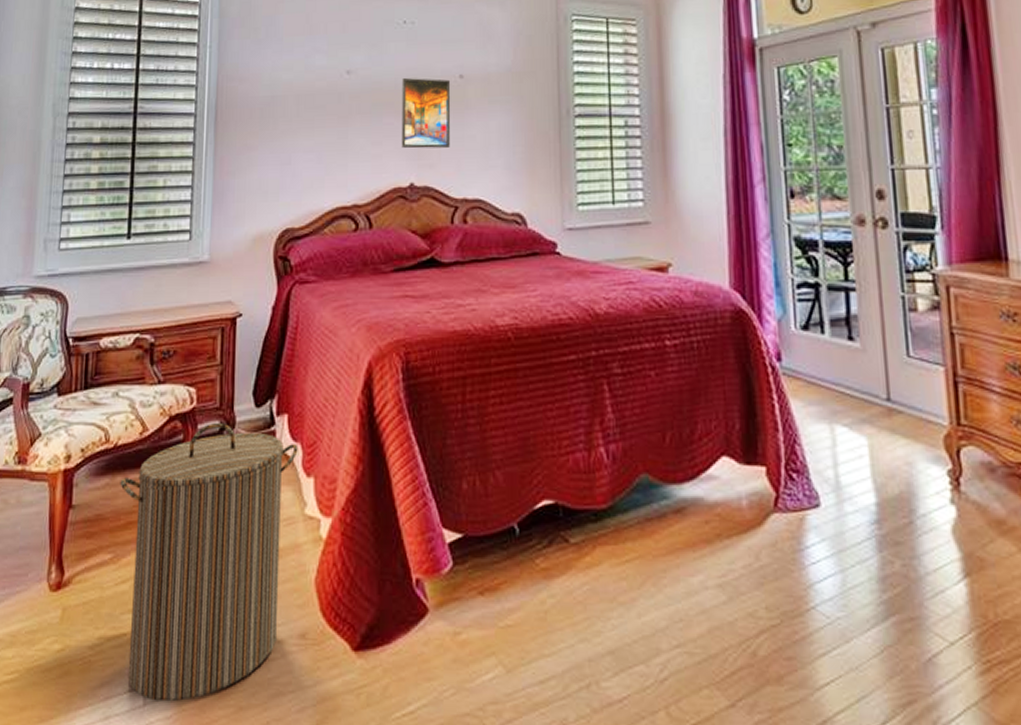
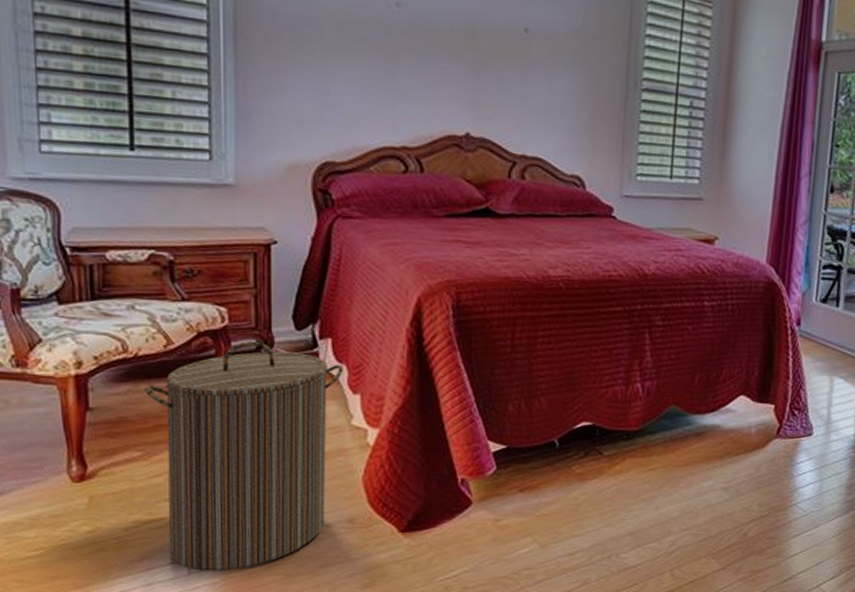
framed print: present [401,78,451,149] -> none [457,22,515,102]

